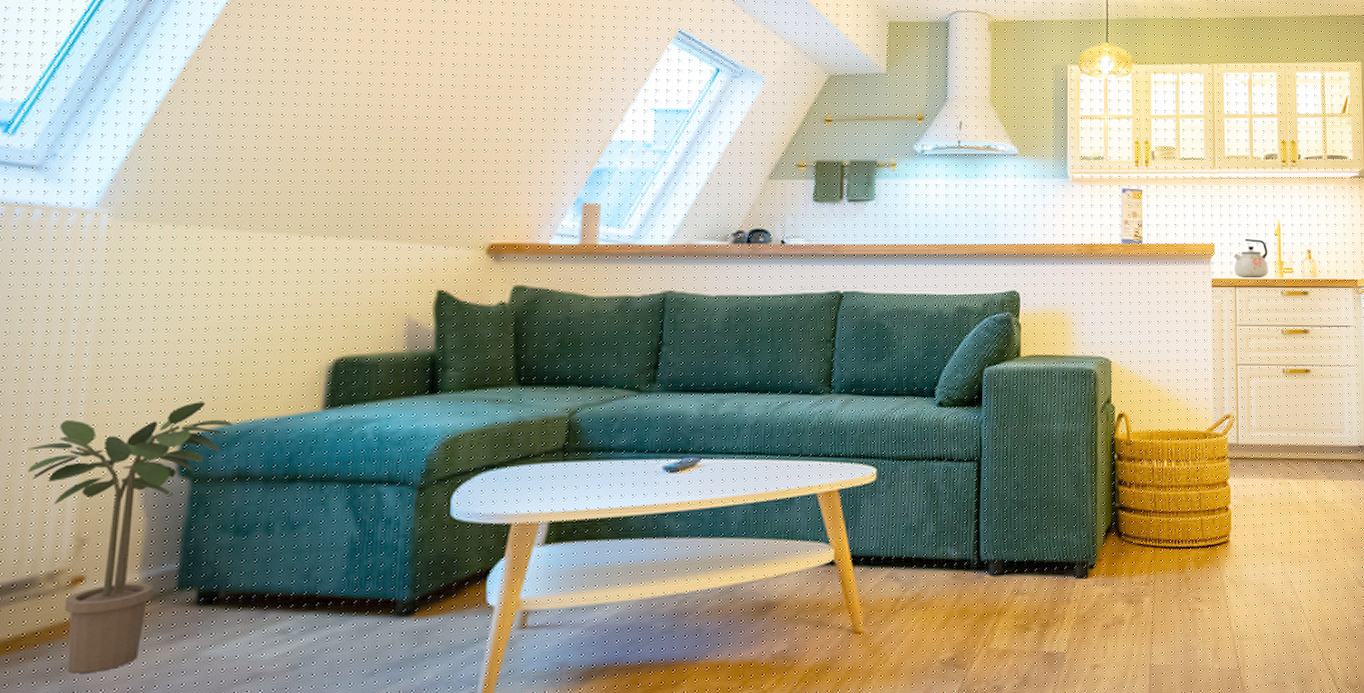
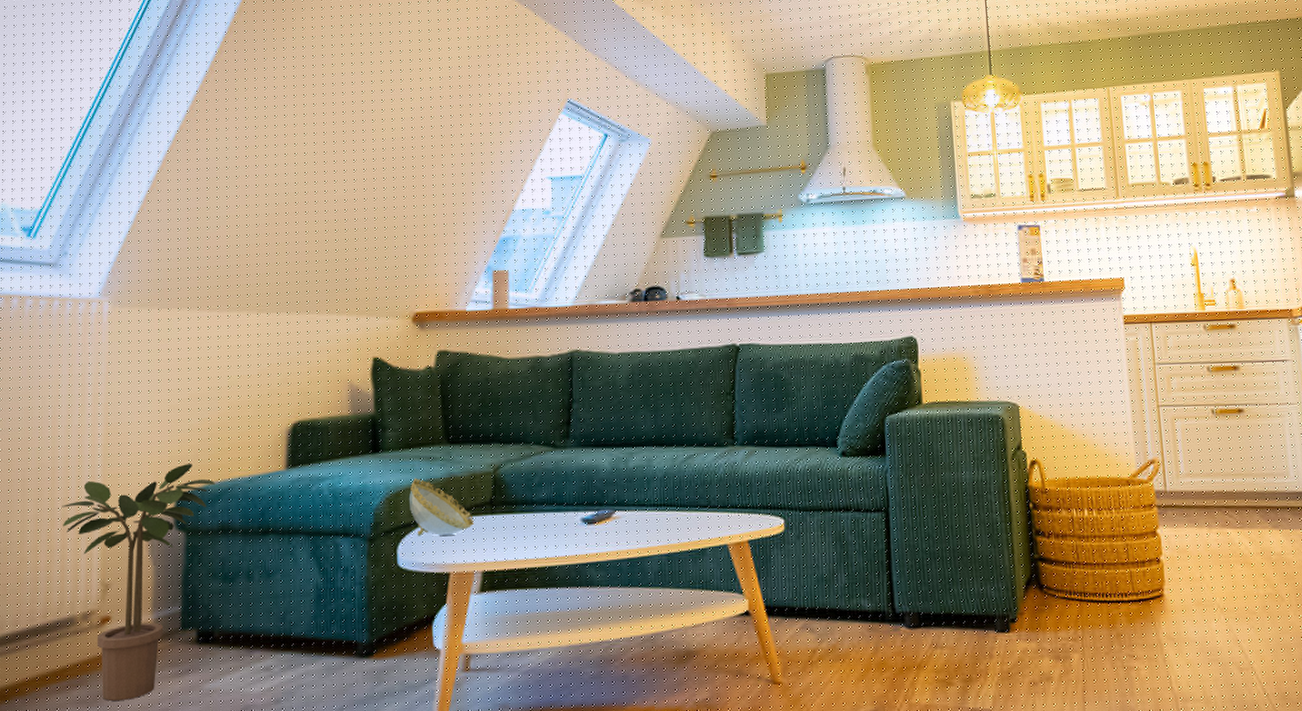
decorative bowl: none [468,422,543,485] -> present [408,478,474,537]
kettle: present [1233,238,1268,279] -> none [1146,270,1187,314]

